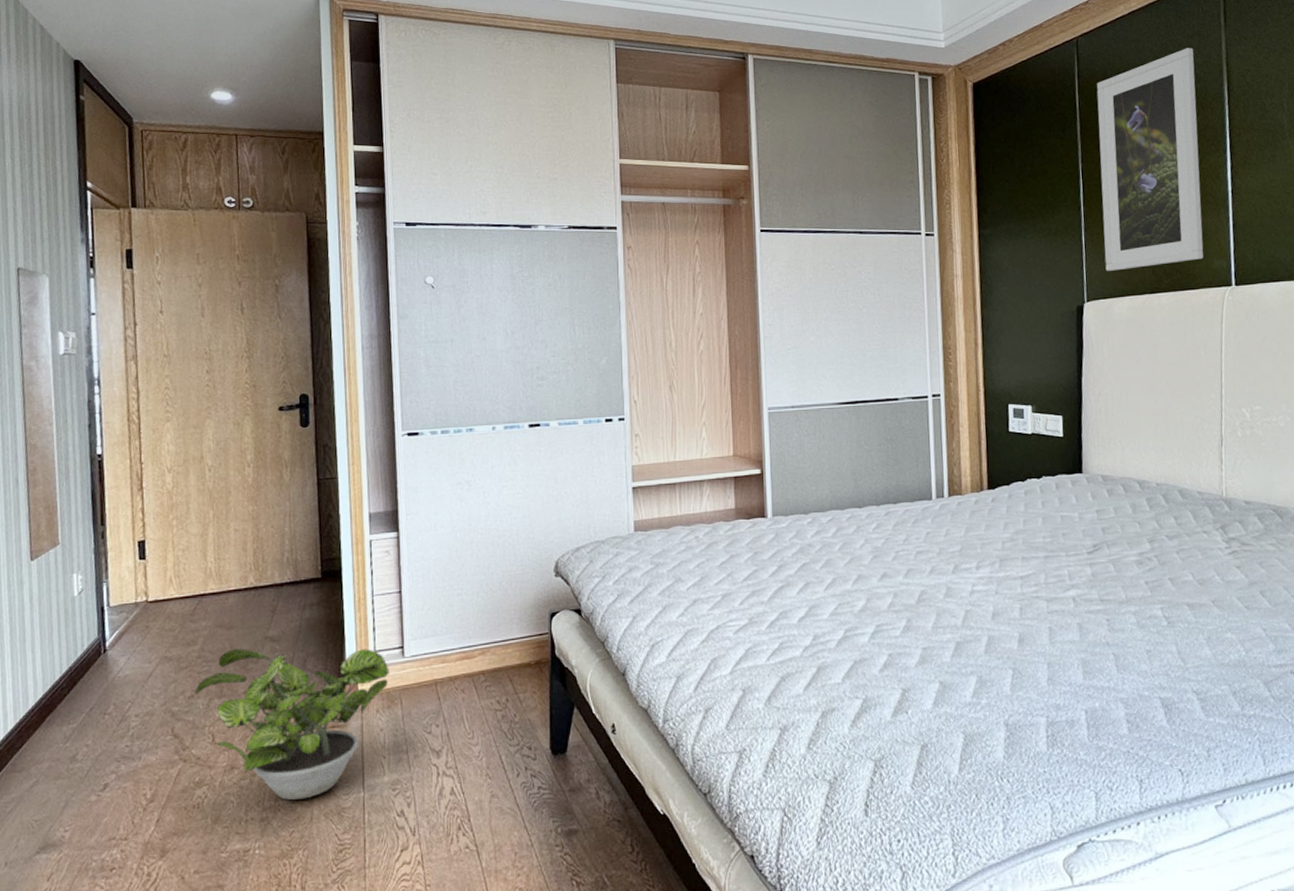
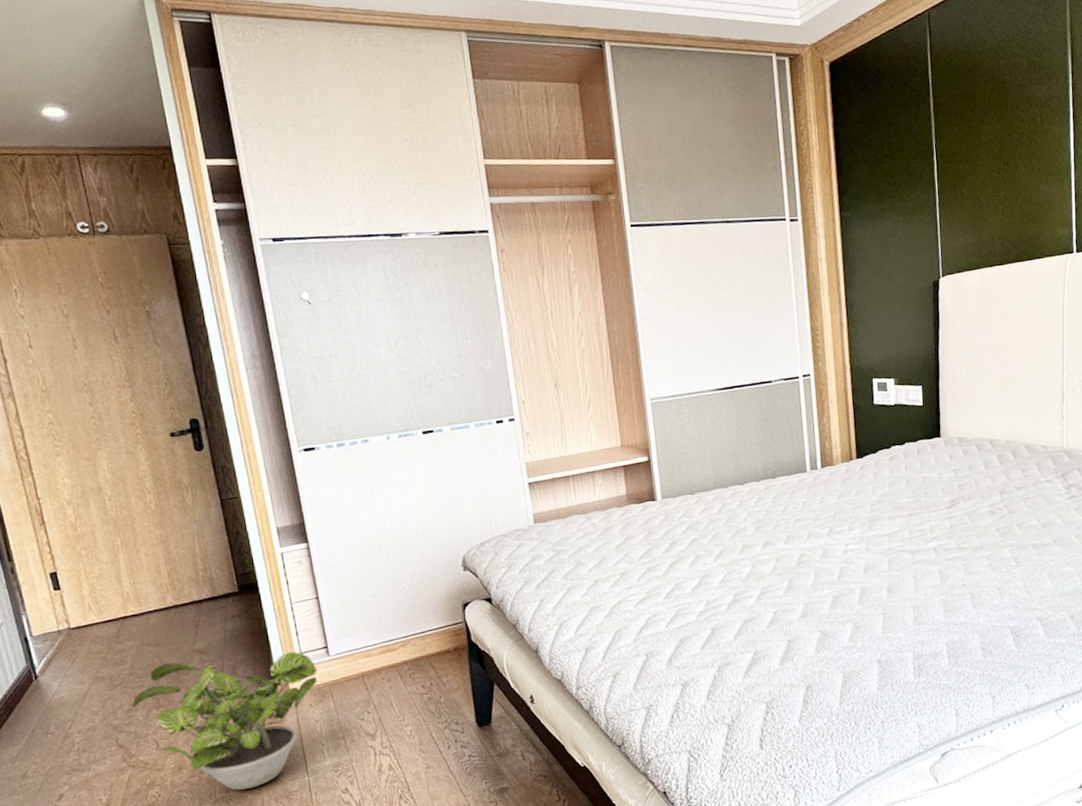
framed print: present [1096,48,1204,271] -> none [948,16,1048,246]

